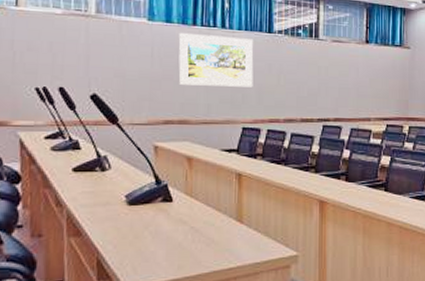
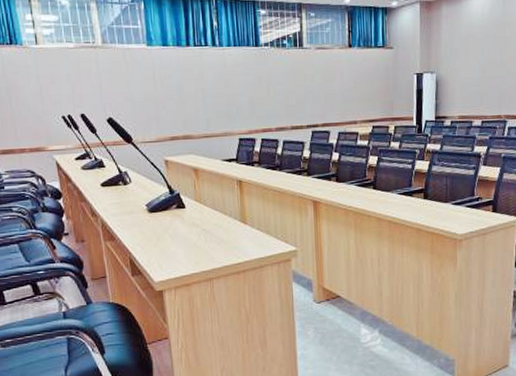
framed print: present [178,32,254,88] -> none [175,53,246,103]

